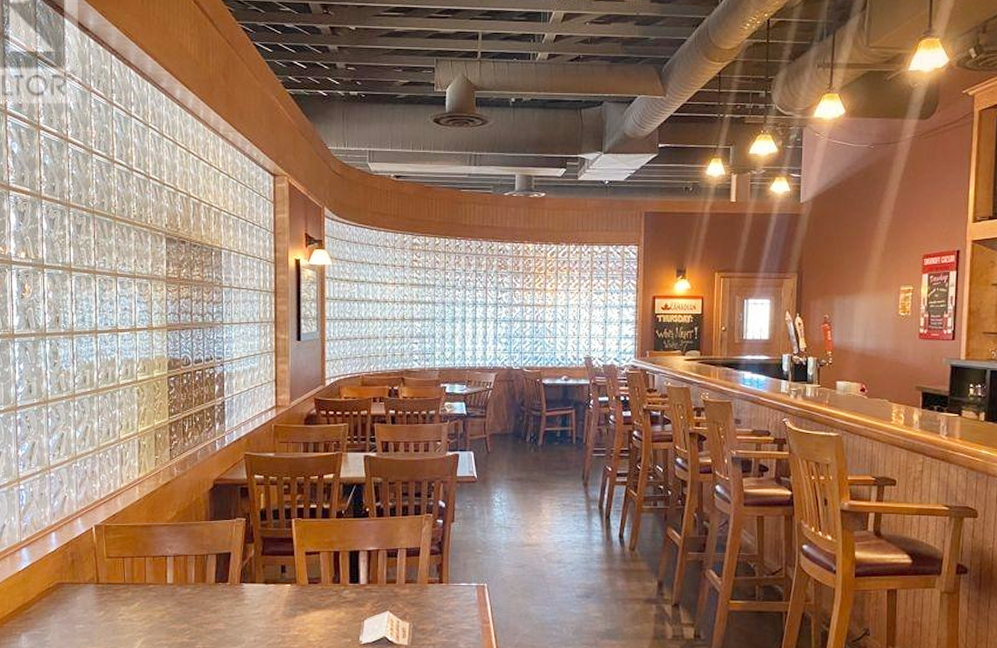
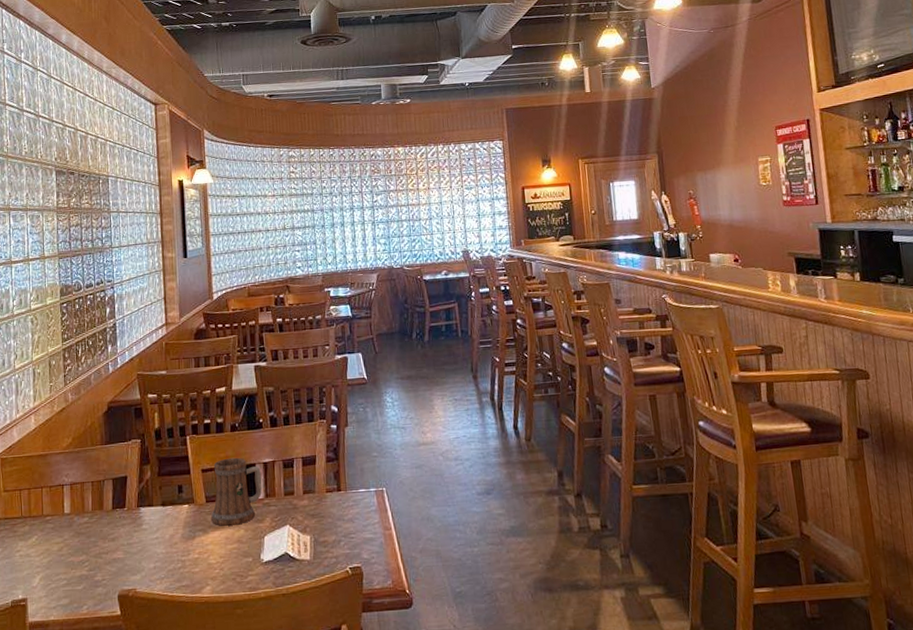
beer mug: none [313,543,365,607] -> present [211,457,262,526]

